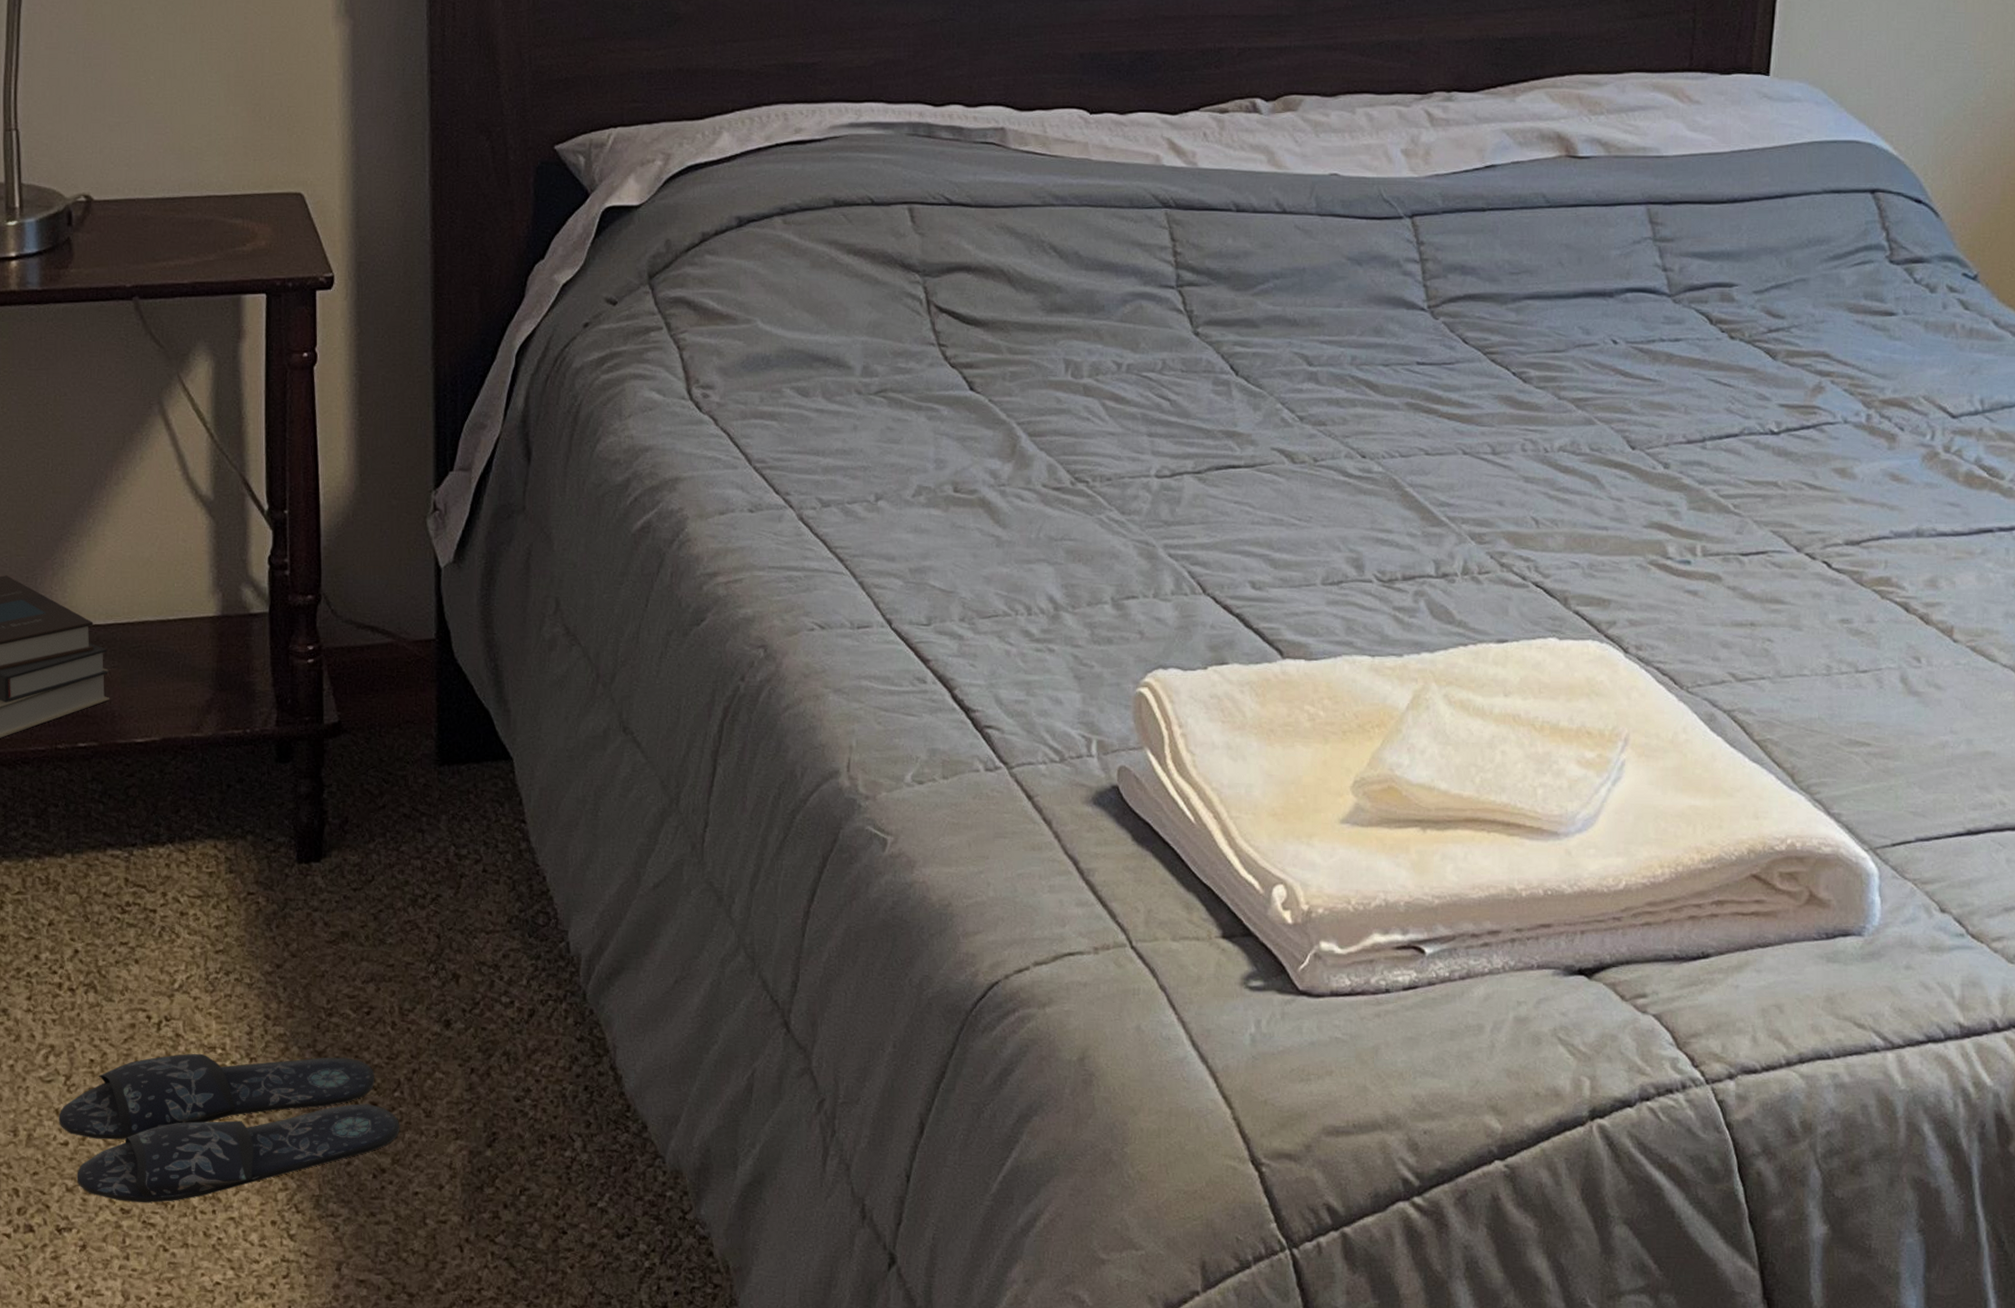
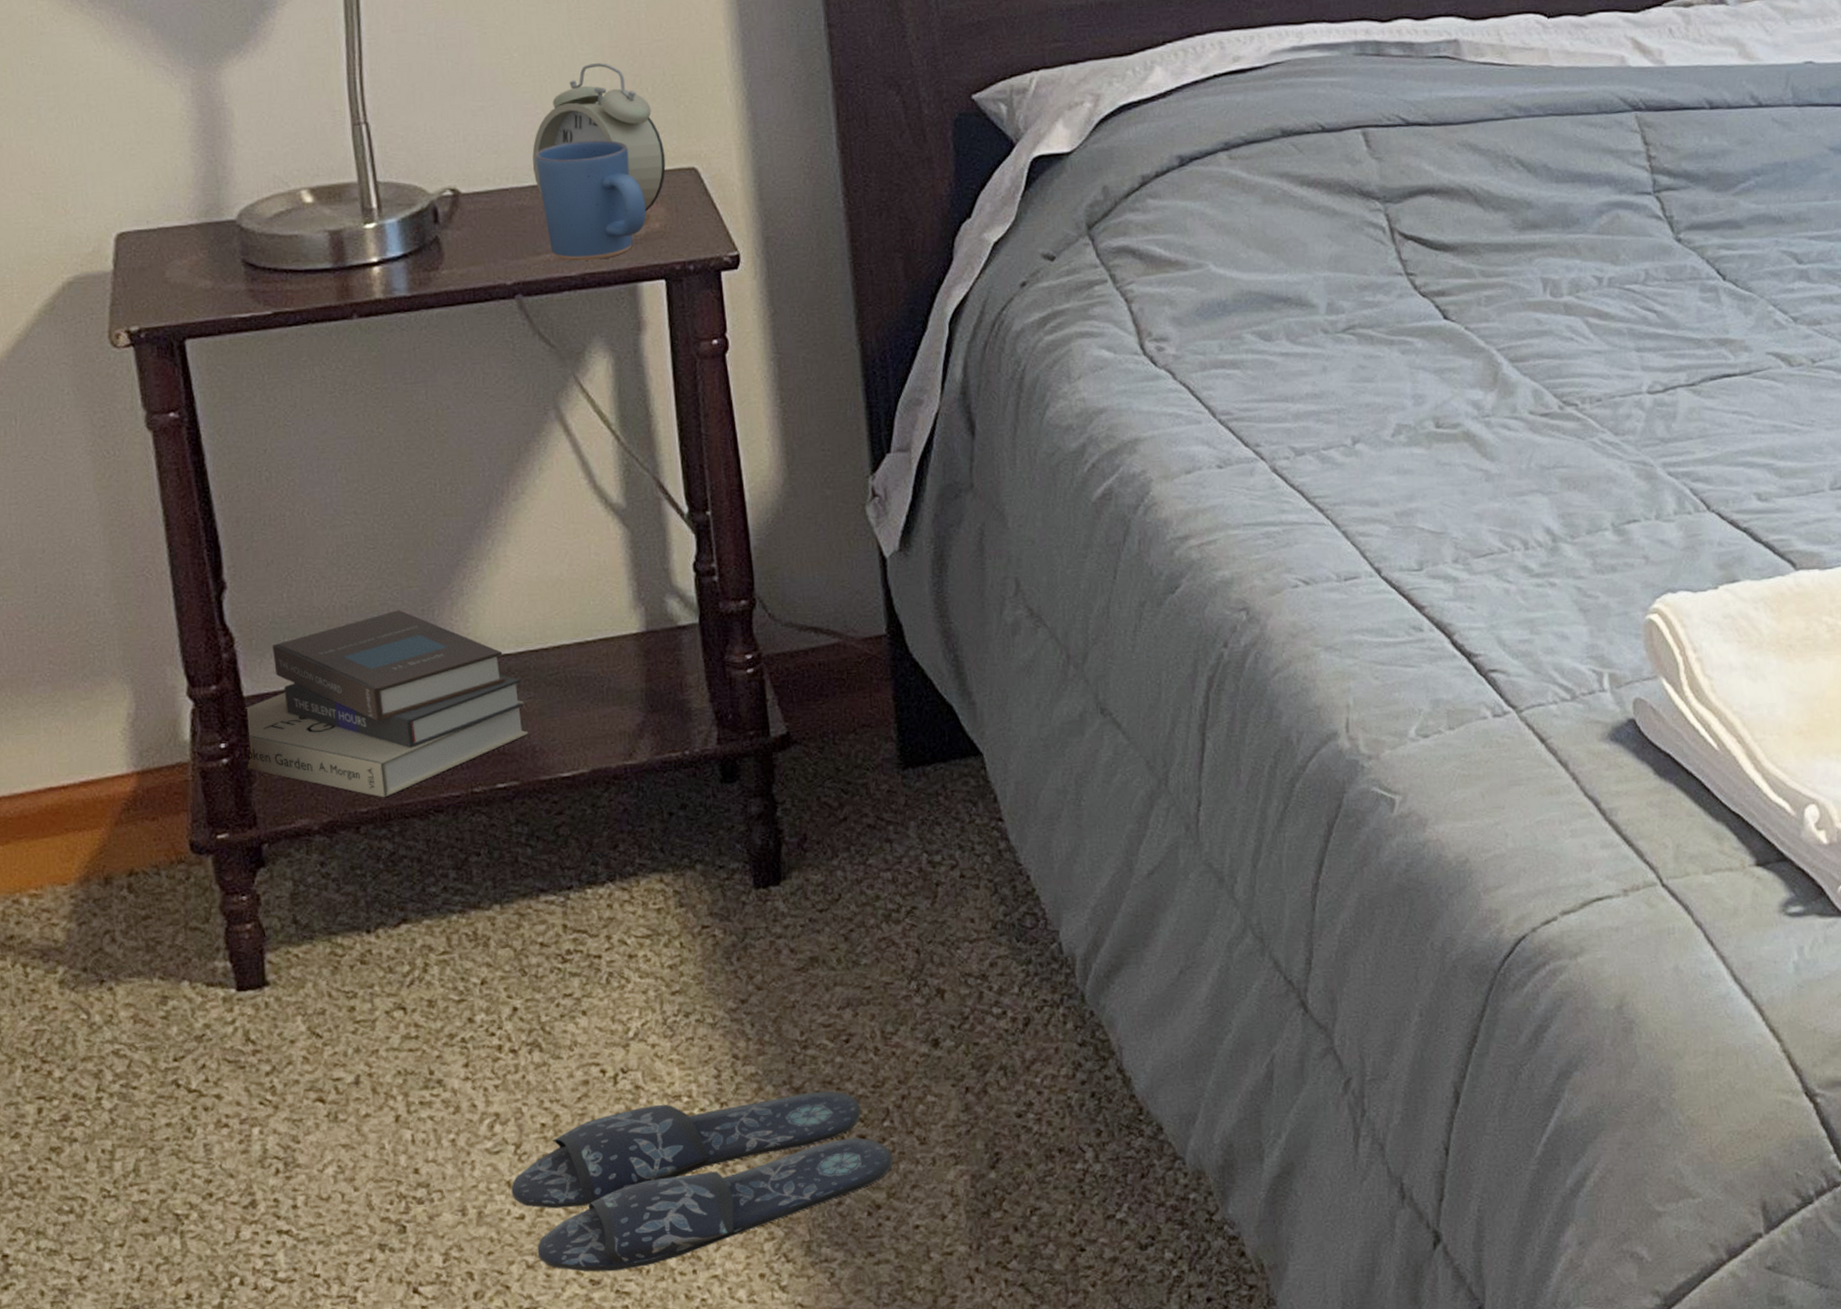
alarm clock: none [159,91,276,230] -> present [532,63,666,212]
mug: none [161,161,255,271] -> present [535,140,647,261]

